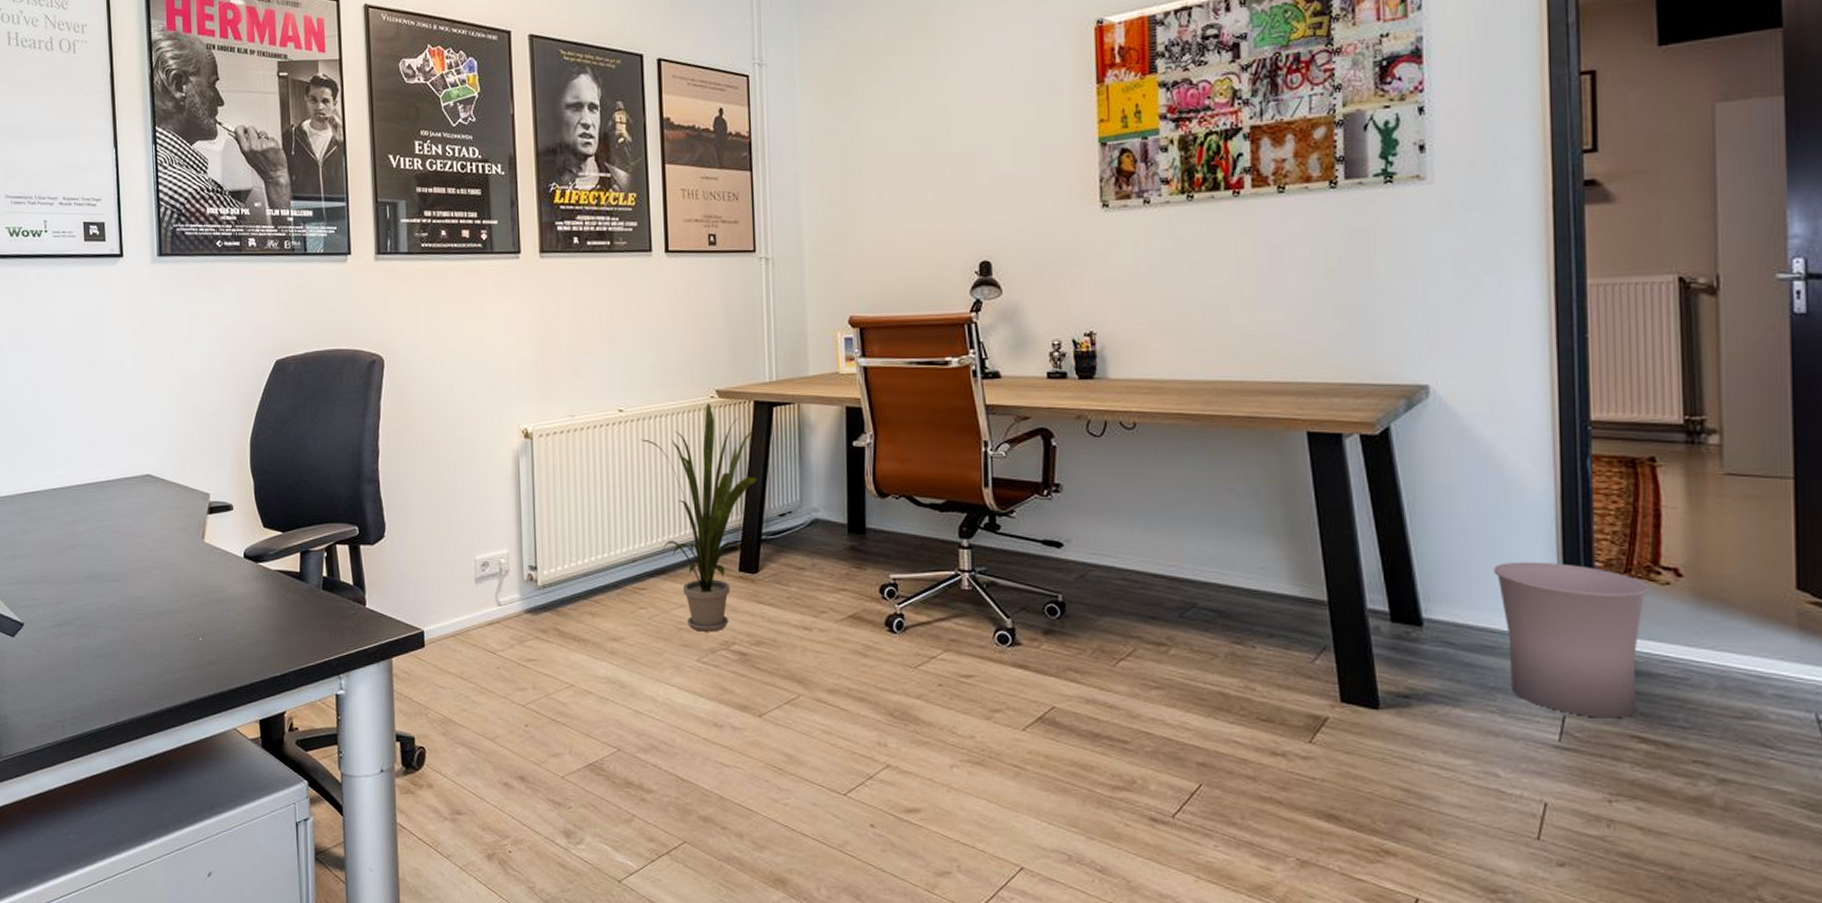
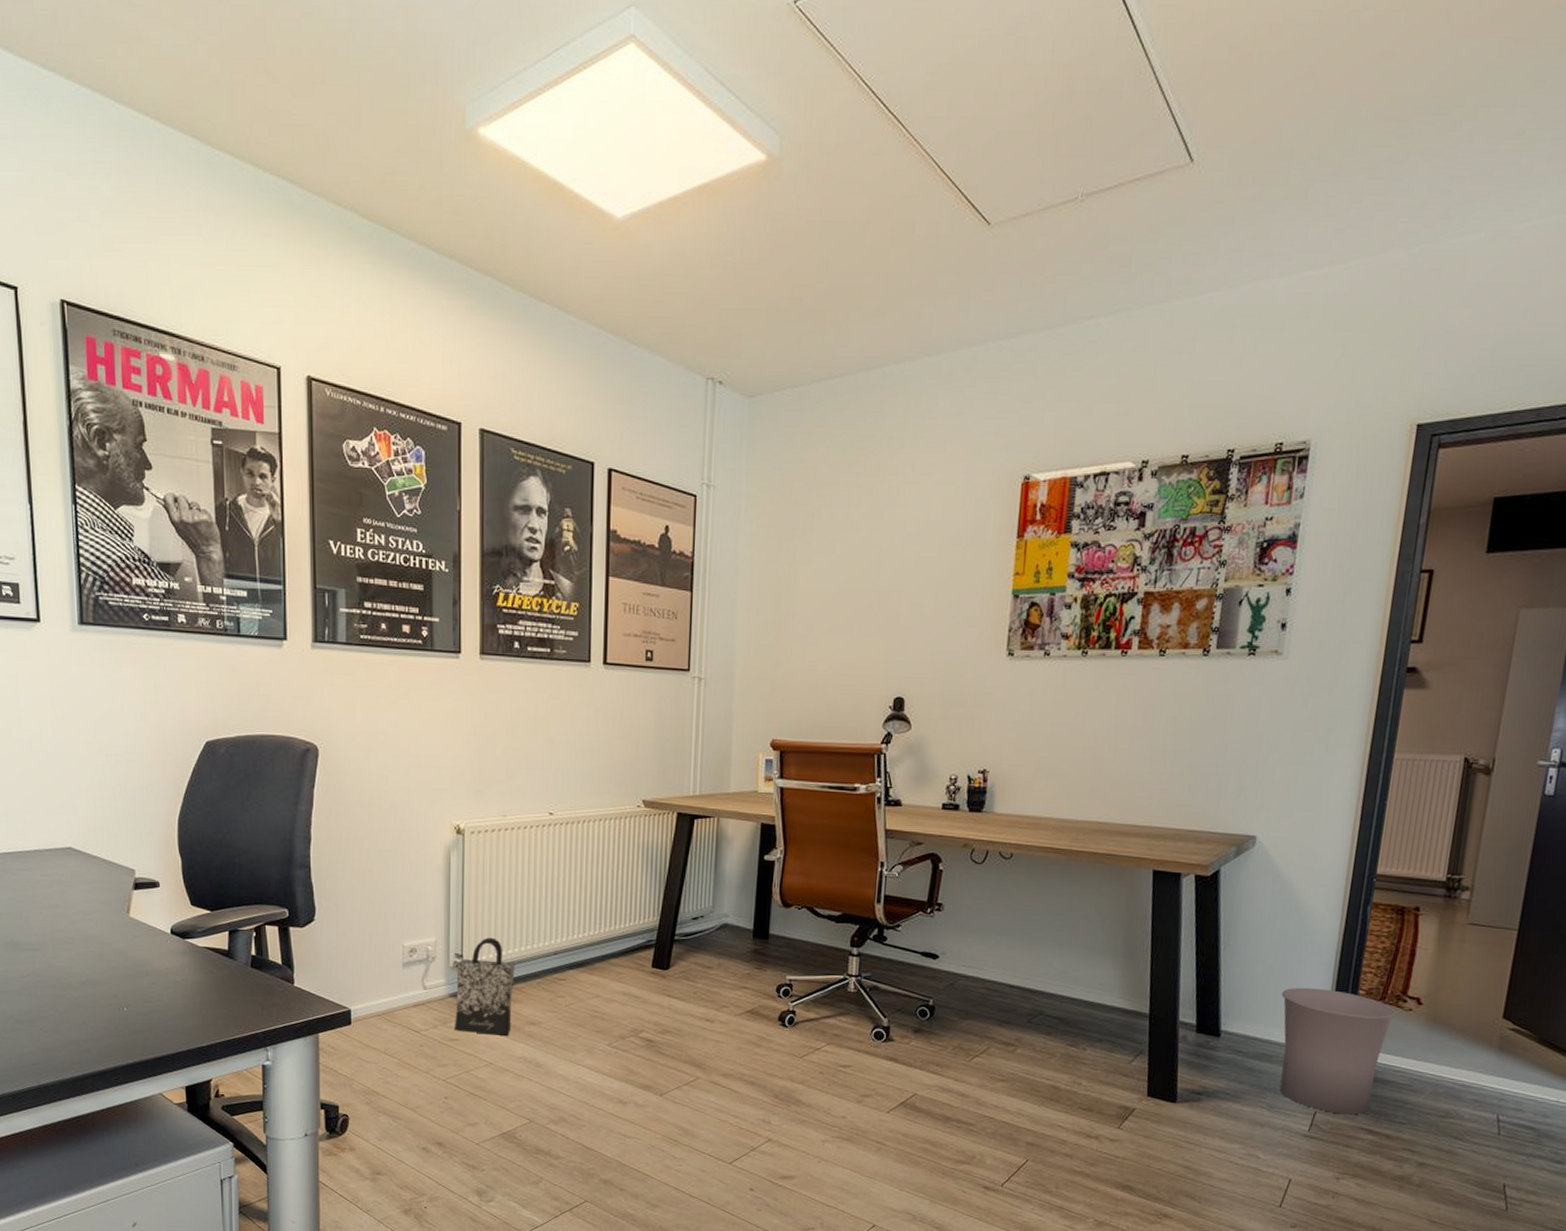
shopping bag: none [531,546,592,654] -> present [454,937,515,1036]
house plant: present [641,403,758,632] -> none [568,812,676,1020]

